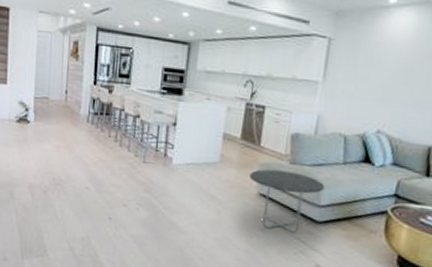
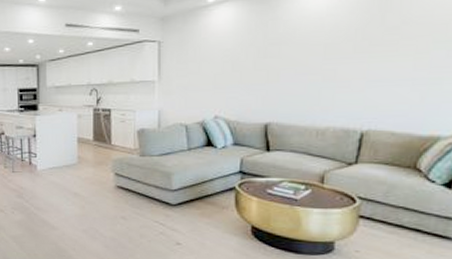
side table: present [249,169,325,233] -> none [106,163,175,217]

